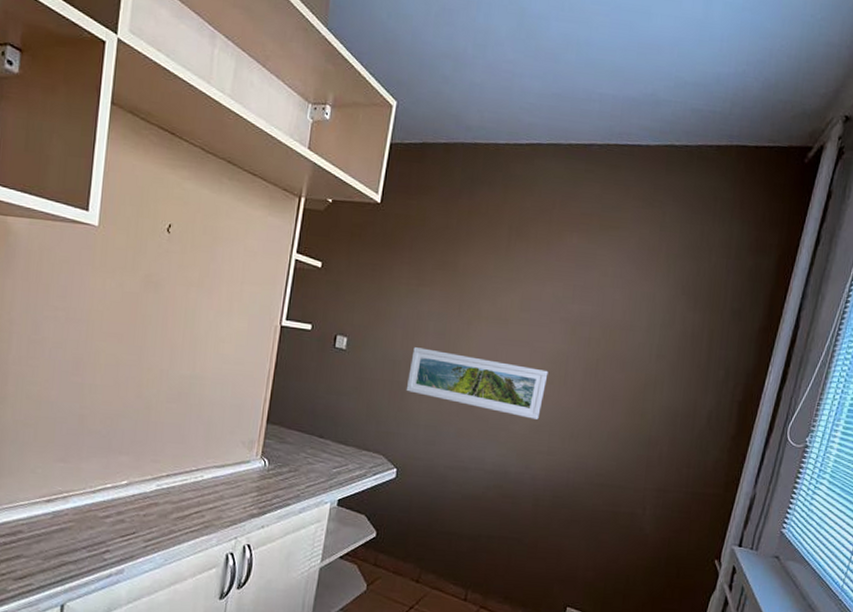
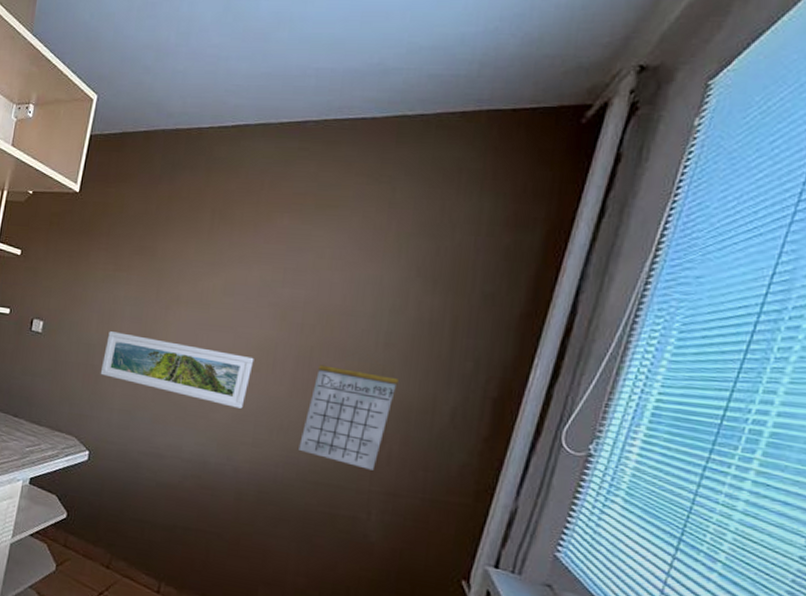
calendar: none [587,368,667,470] -> present [299,356,398,471]

